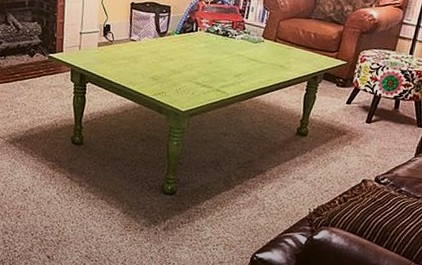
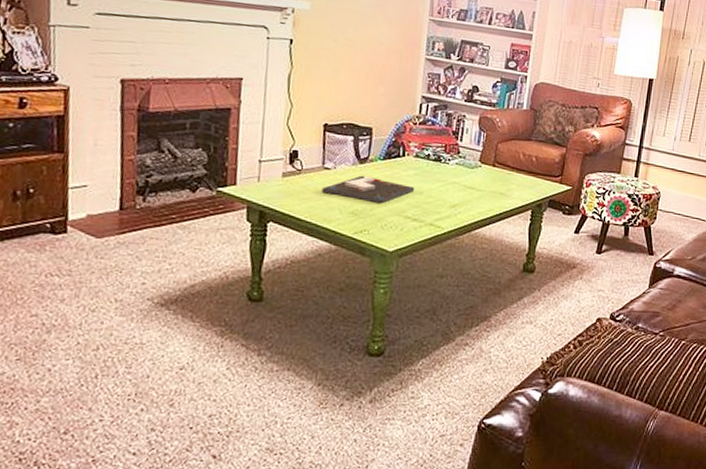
board game: none [128,47,205,71] -> present [321,175,415,203]

